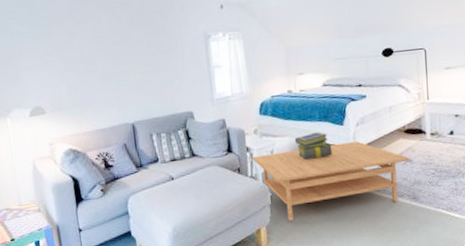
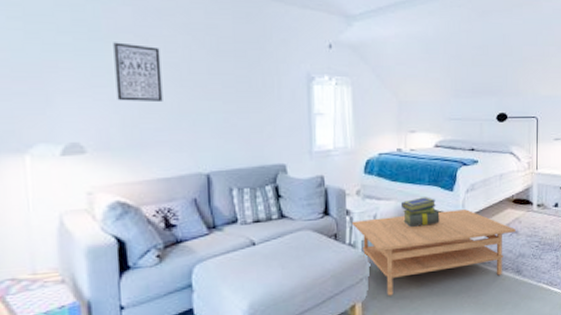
wall art: none [57,26,95,72] -> present [113,42,163,101]

